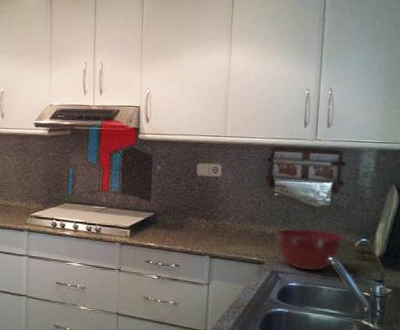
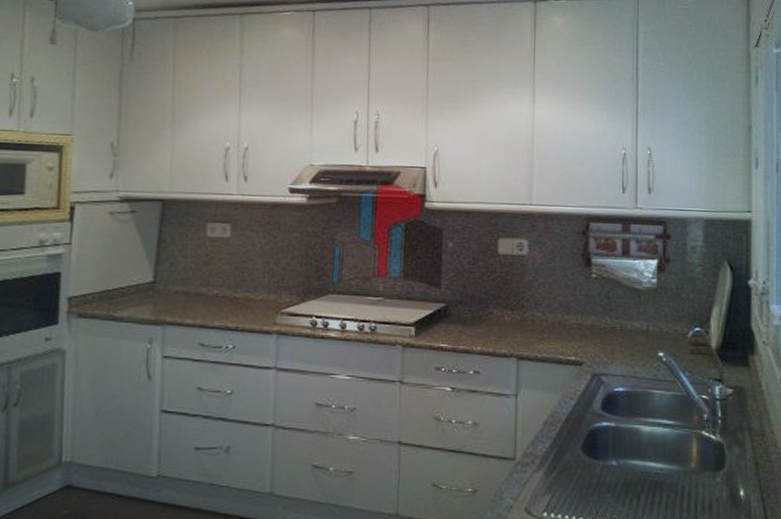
mixing bowl: present [275,227,345,272] -> none [595,317,676,371]

